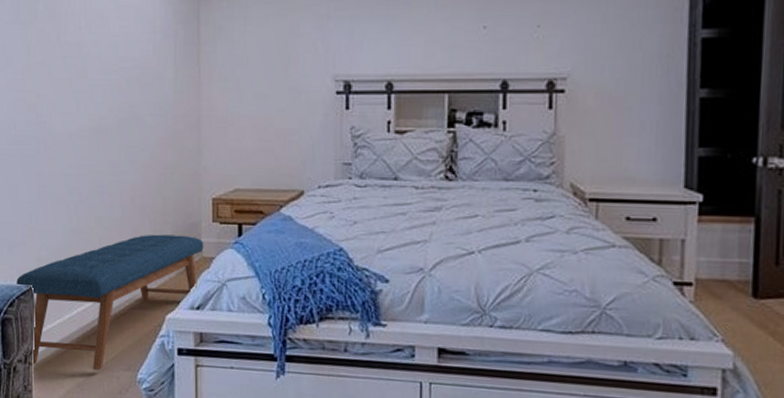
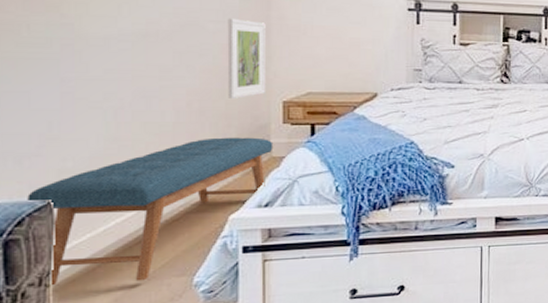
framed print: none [163,111,196,196] -> present [227,18,266,100]

